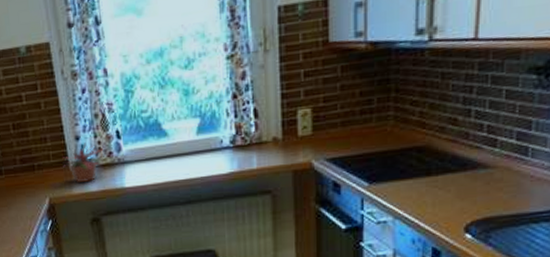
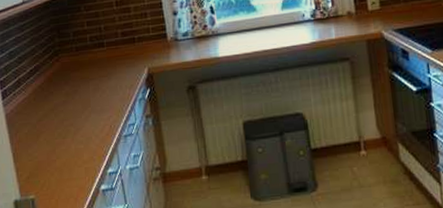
potted plant: present [62,140,104,184] -> none [161,15,199,54]

